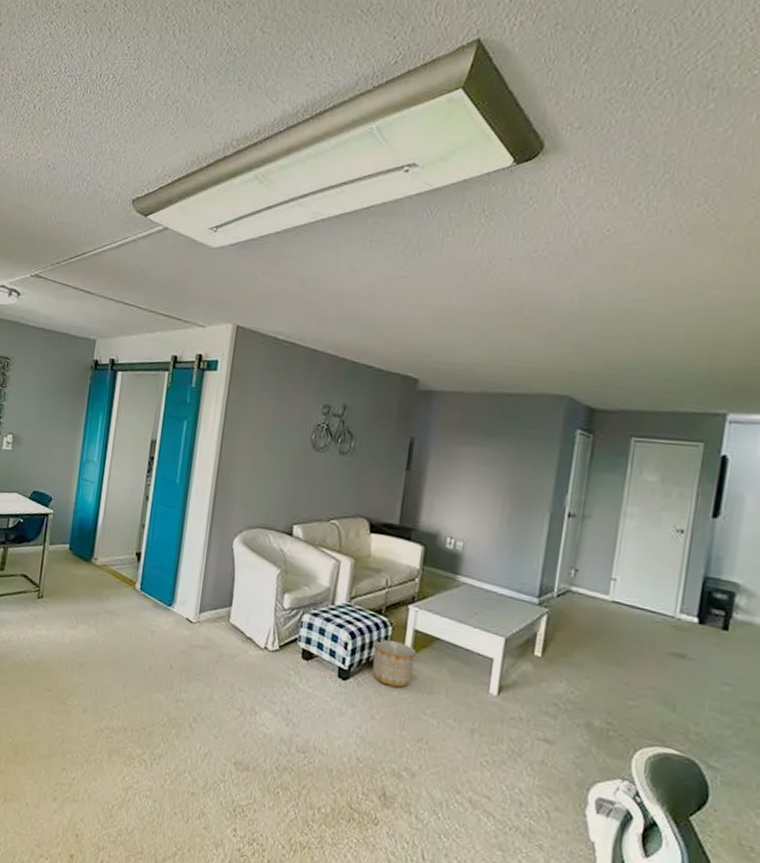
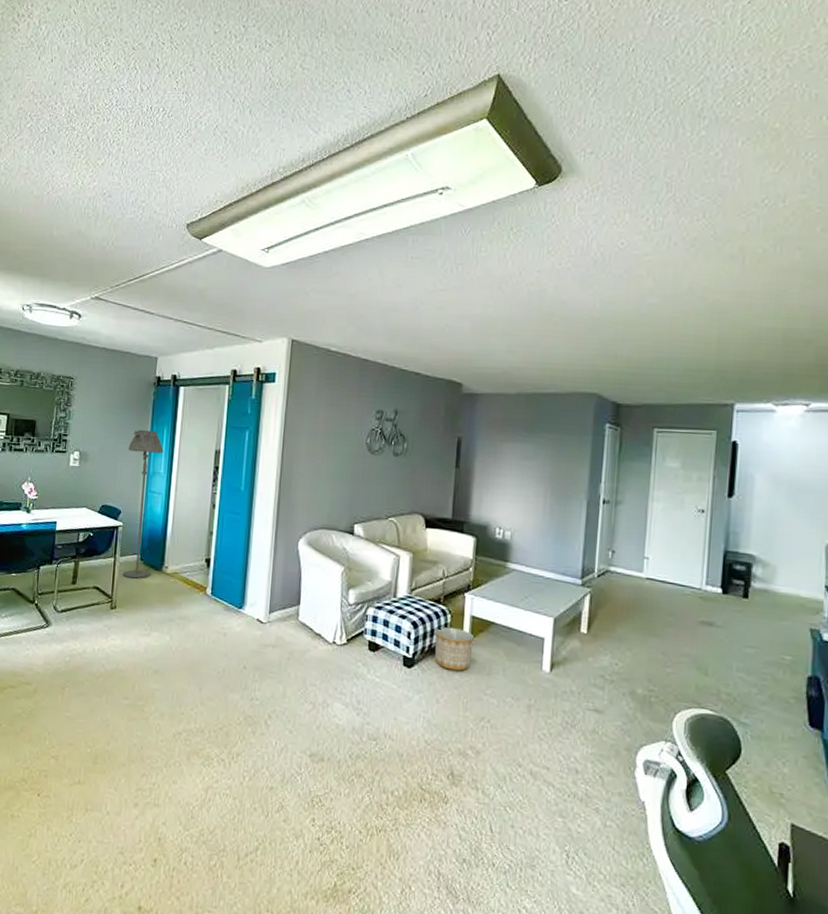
floor lamp: none [52,414,98,569] -> present [123,429,164,579]

